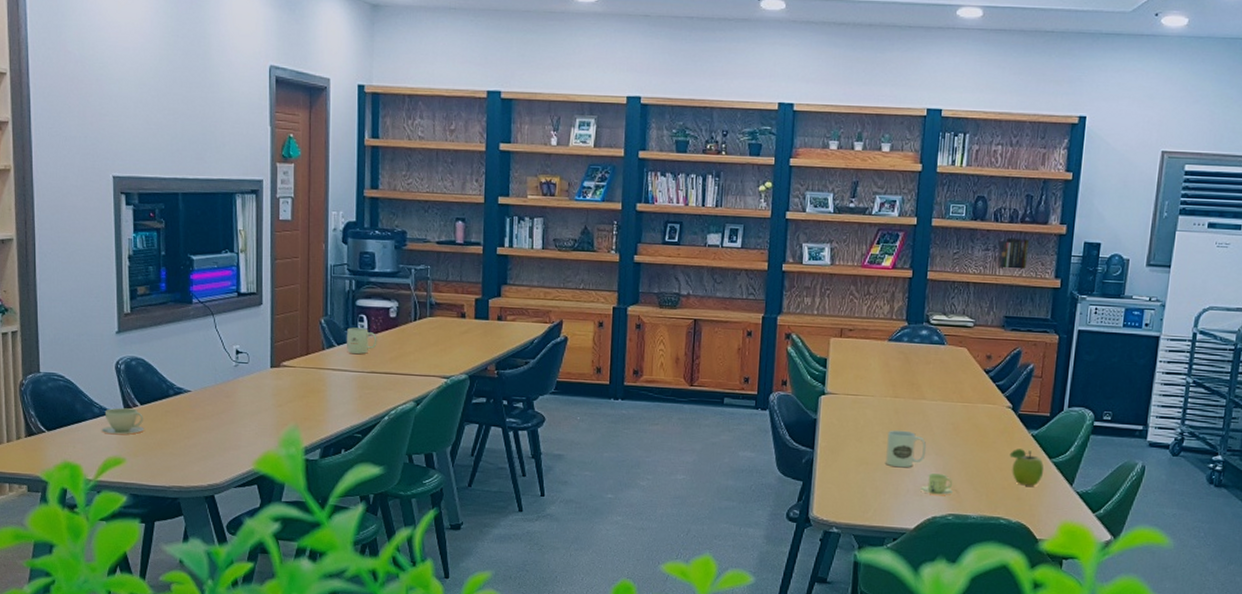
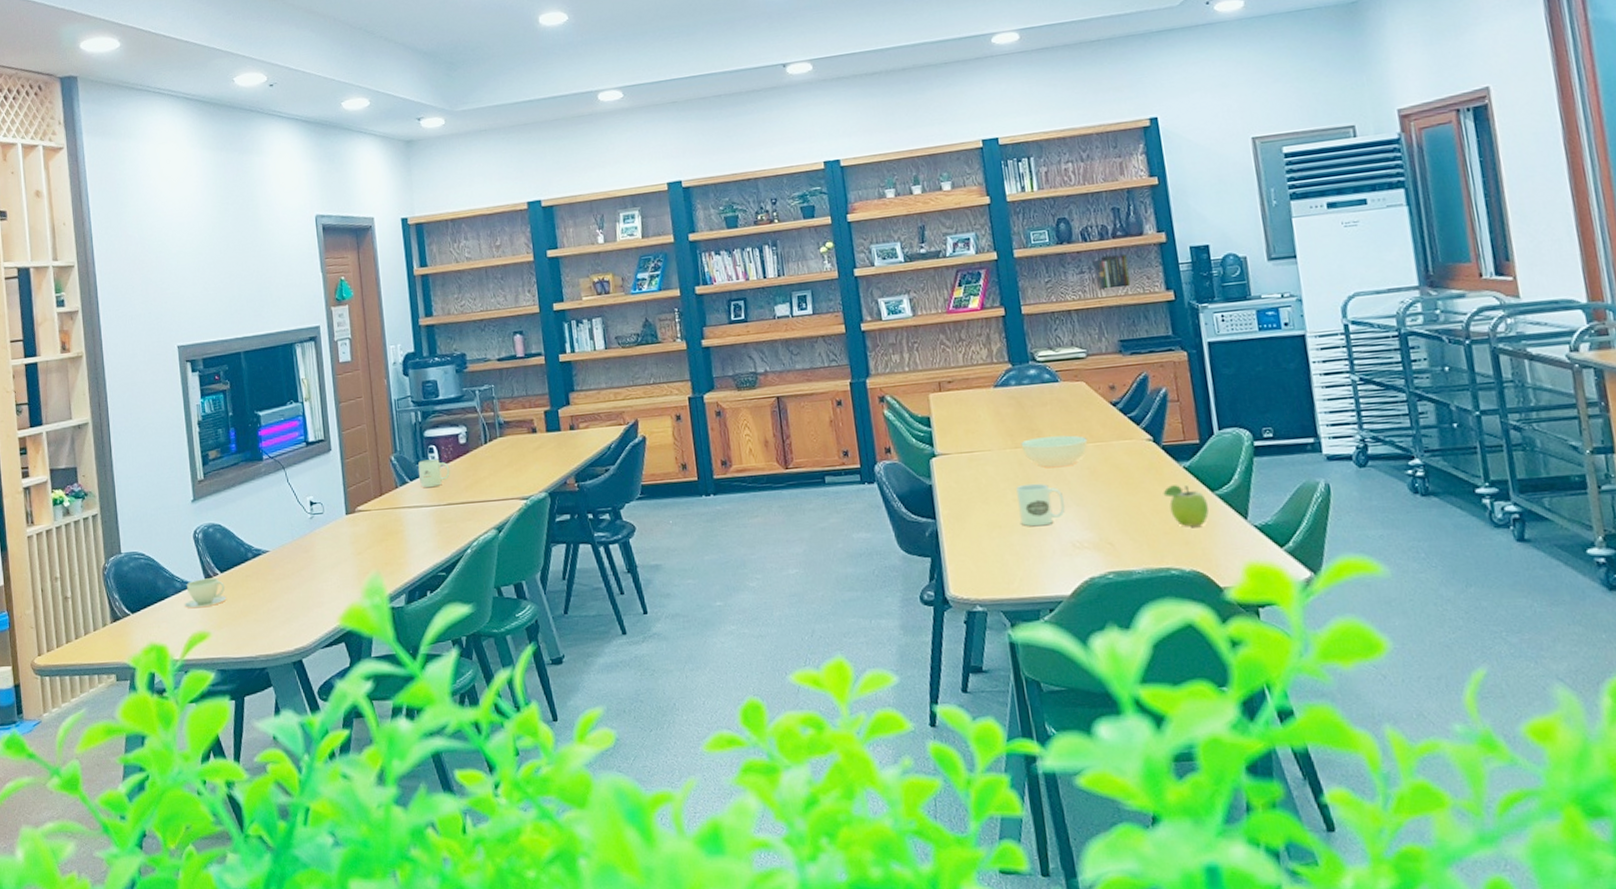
bowl: none [900,391,958,420] -> present [1020,435,1088,468]
cup and saucer: present [921,473,954,496] -> none [1068,527,1108,553]

